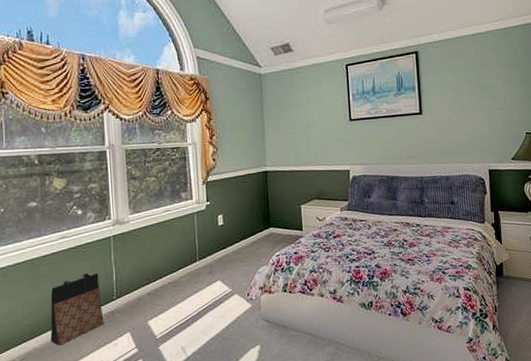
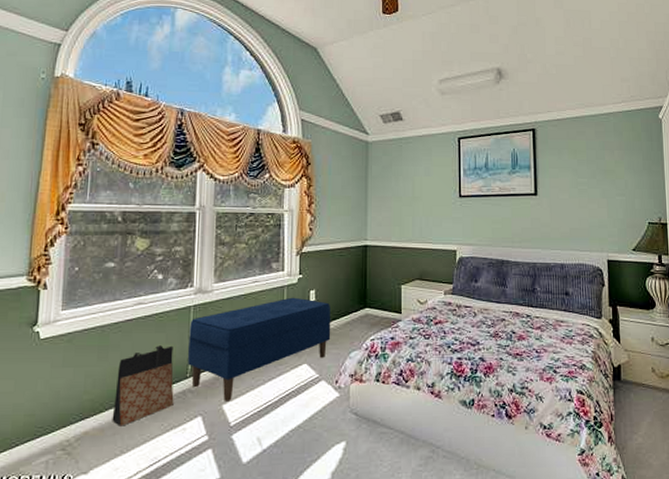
bench: none [111,222,240,318] -> present [187,297,331,401]

